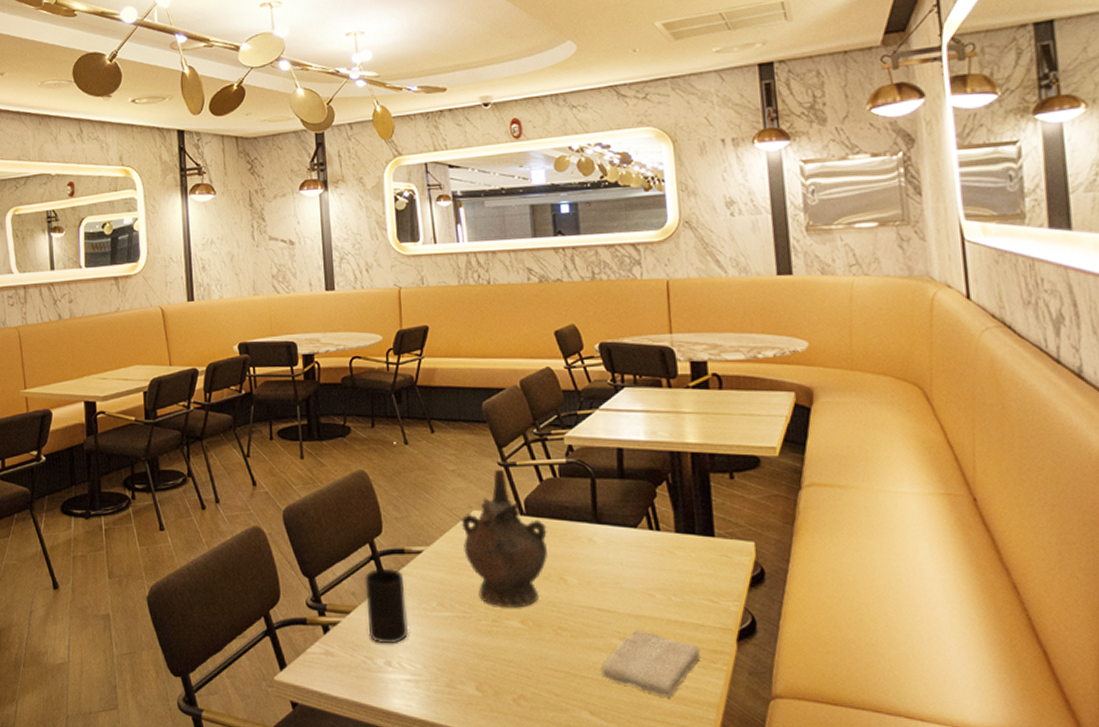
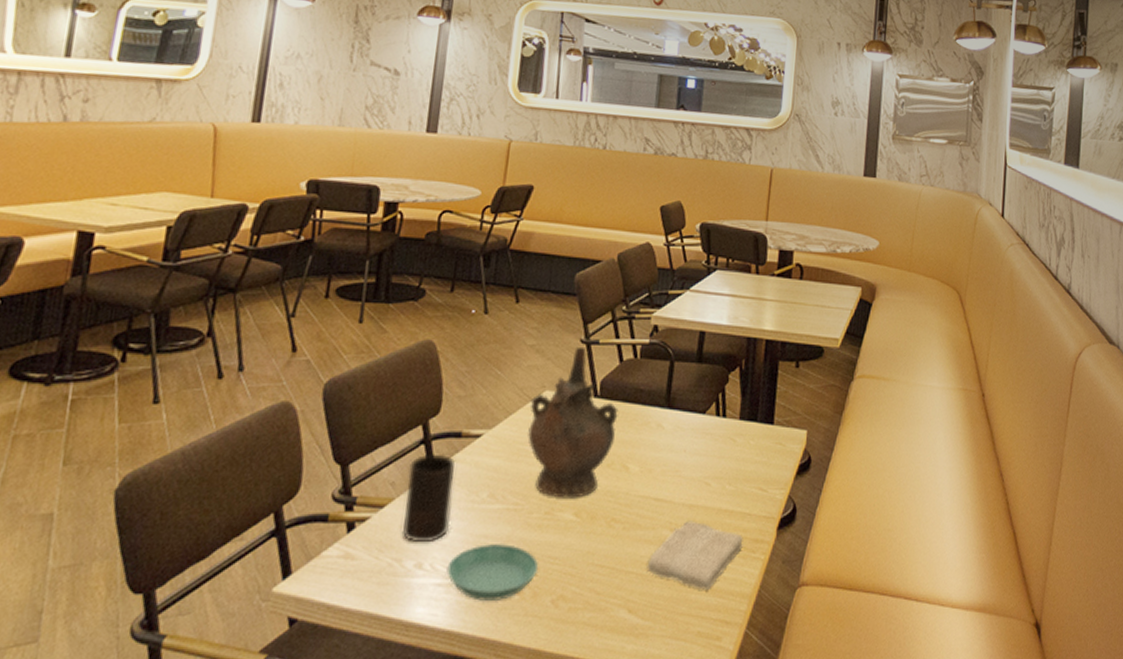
saucer: none [413,647,496,697] -> present [446,544,539,601]

